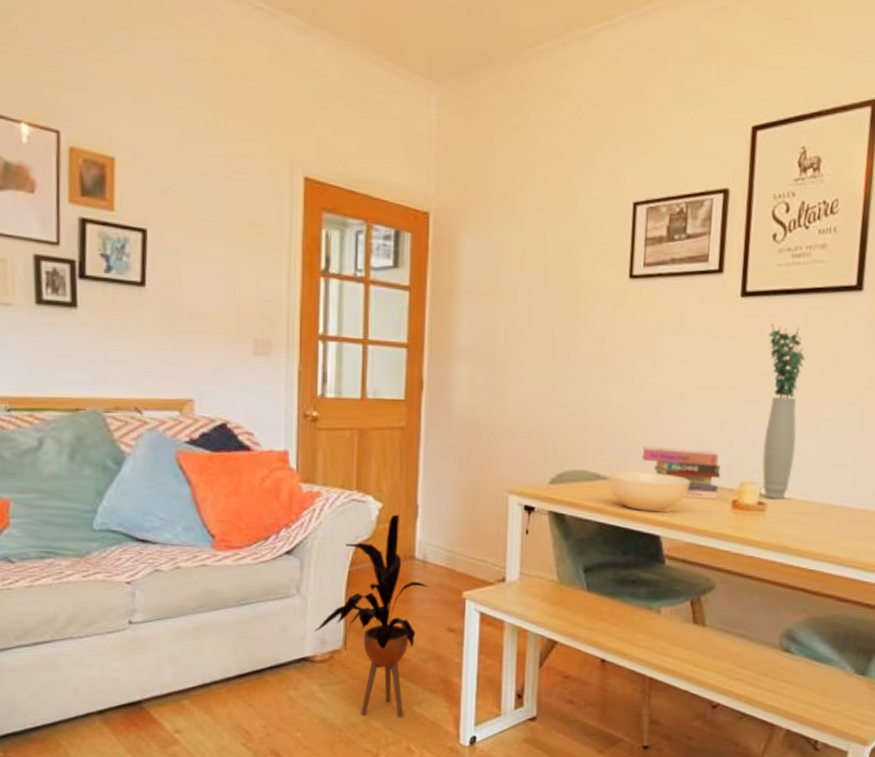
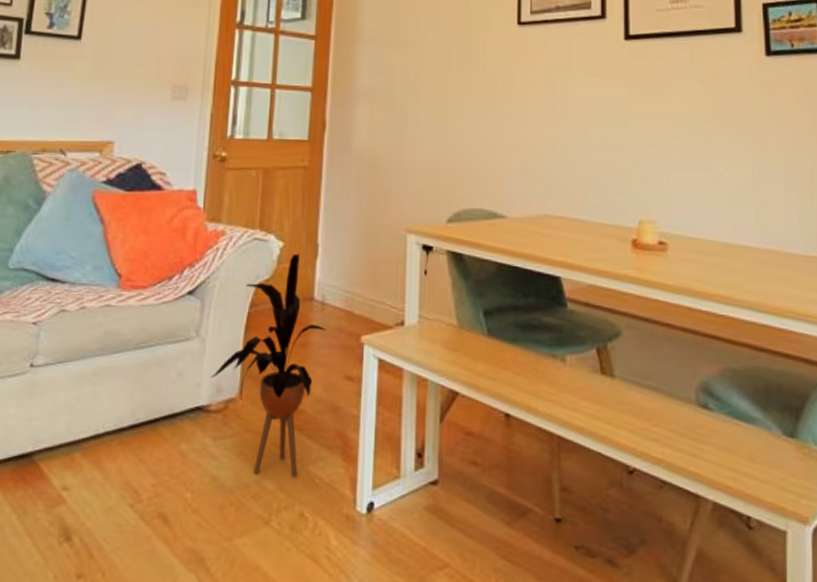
bowl: present [607,471,691,512] -> none [504,209,588,251]
books: present [642,446,721,500] -> none [538,184,618,239]
vase: present [762,323,805,500] -> none [654,64,693,239]

